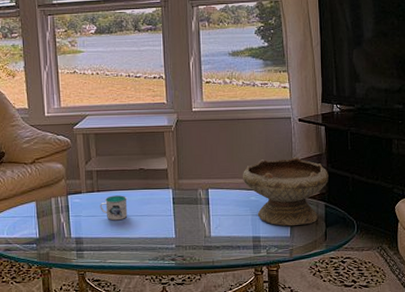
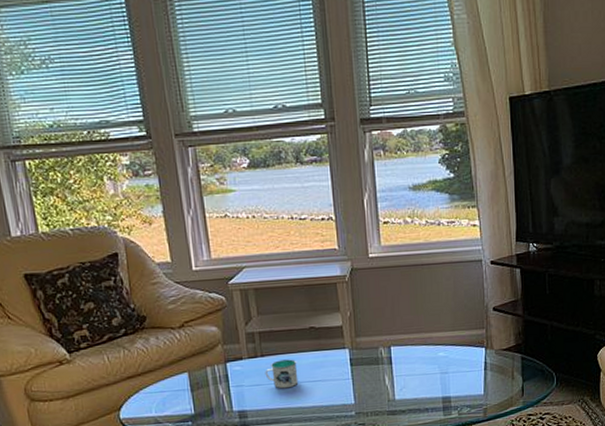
bowl: present [242,156,328,226] -> none [428,304,525,383]

